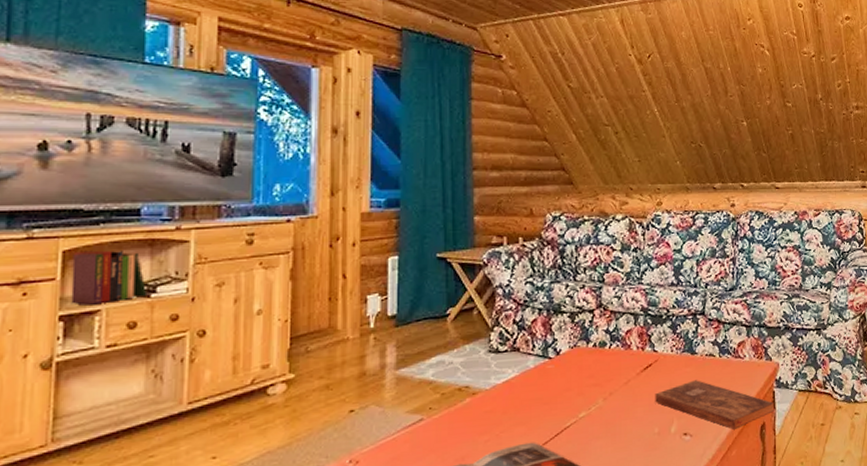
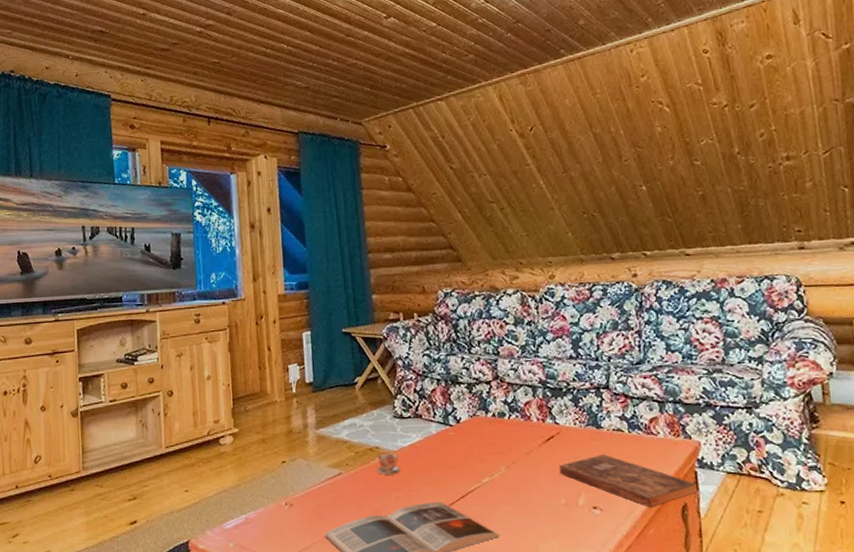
books: present [71,250,148,305] -> none [83,328,132,370]
teacup: none [465,391,492,417] -> present [377,452,401,475]

